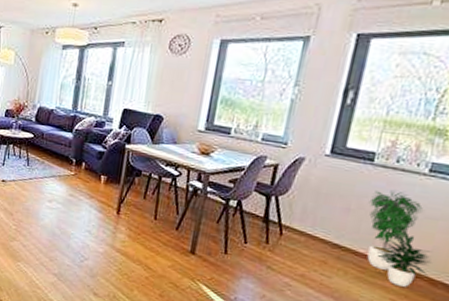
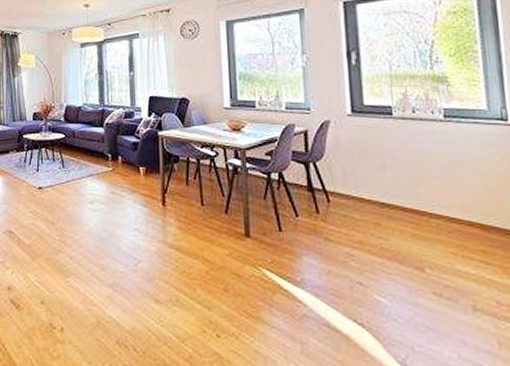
potted plant: present [367,190,432,287] -> none [400,141,479,237]

